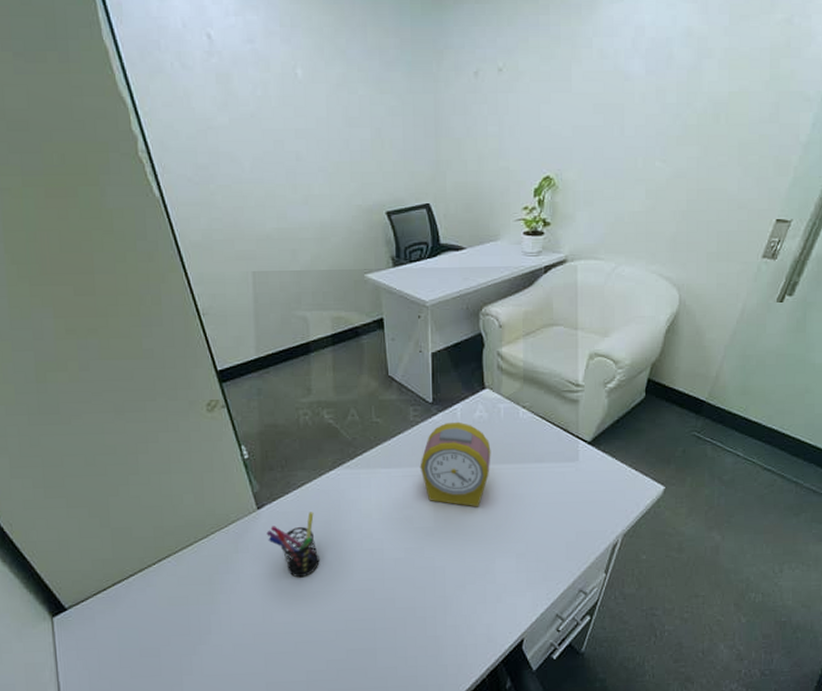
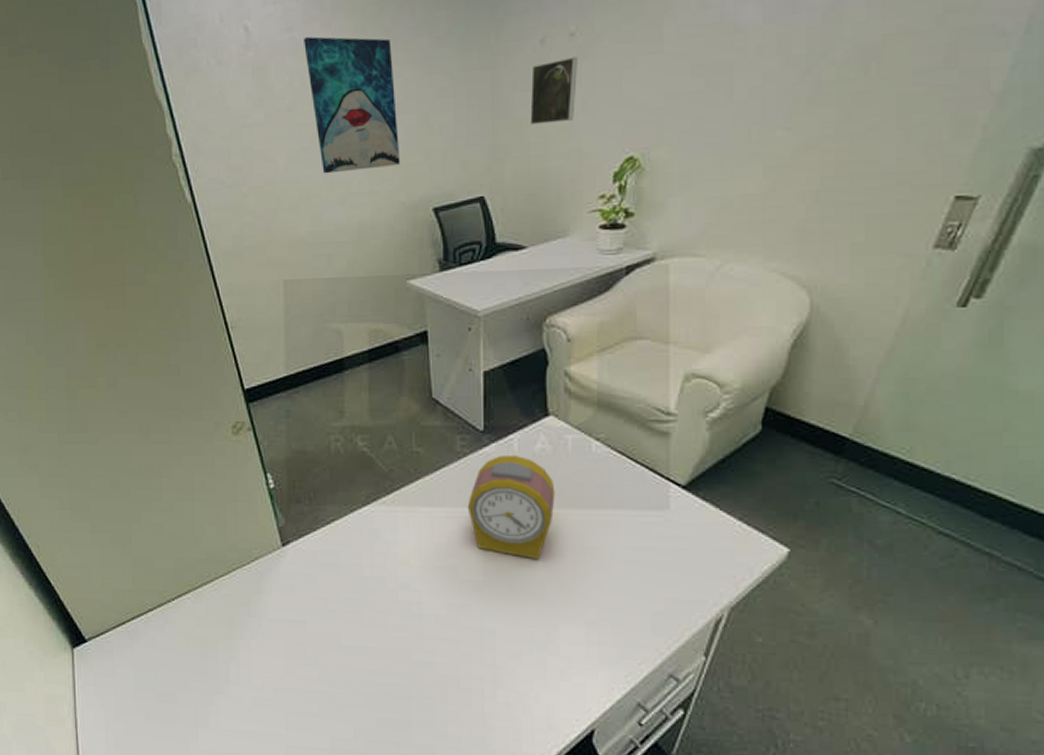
wall art: none [265,50,357,177] -> present [304,36,401,174]
pen holder: present [266,512,320,578] -> none [291,553,349,628]
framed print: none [467,89,506,144] -> present [530,57,579,125]

